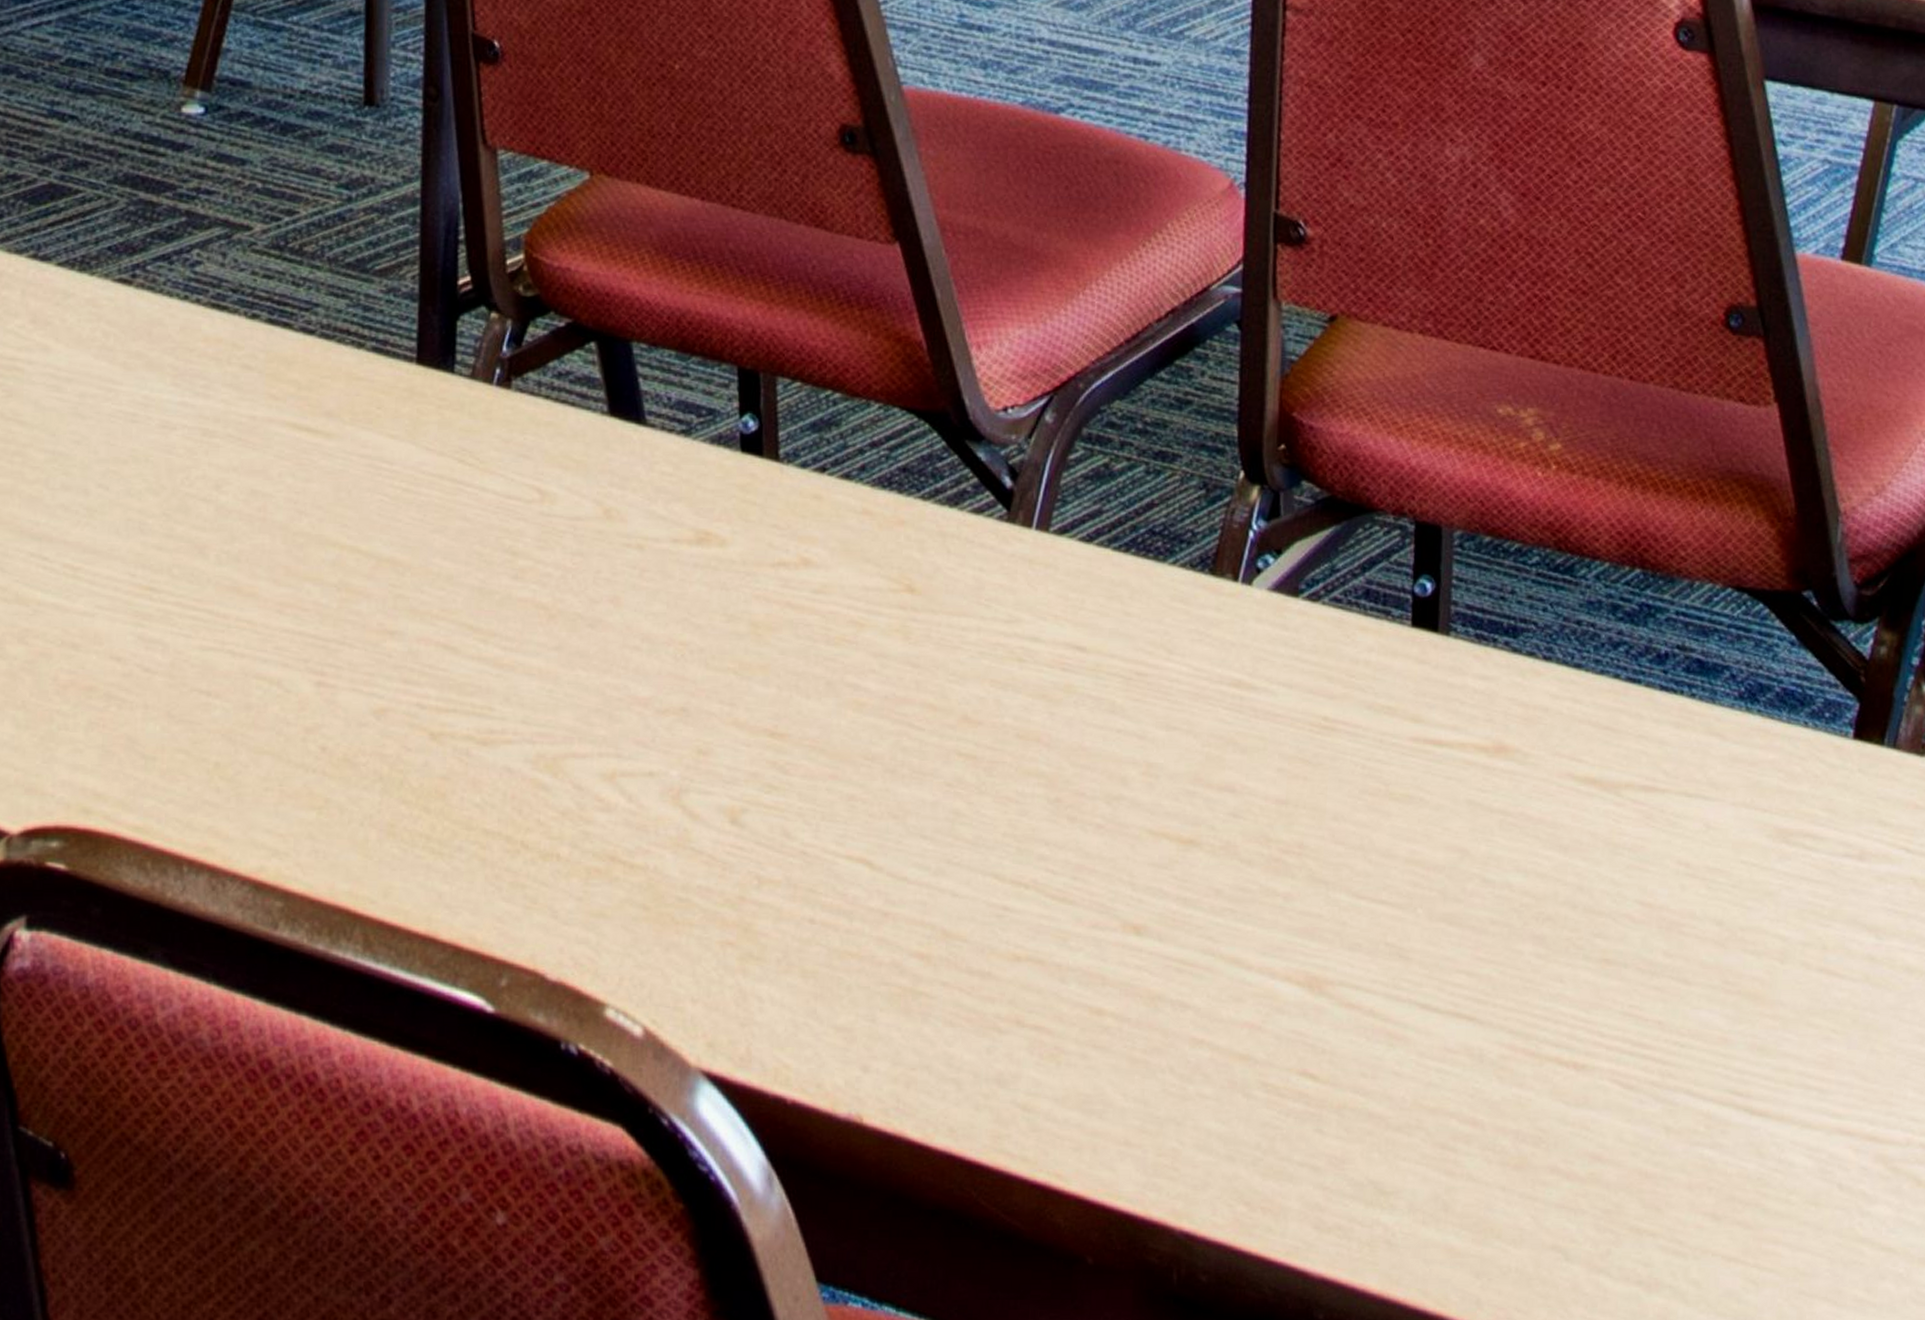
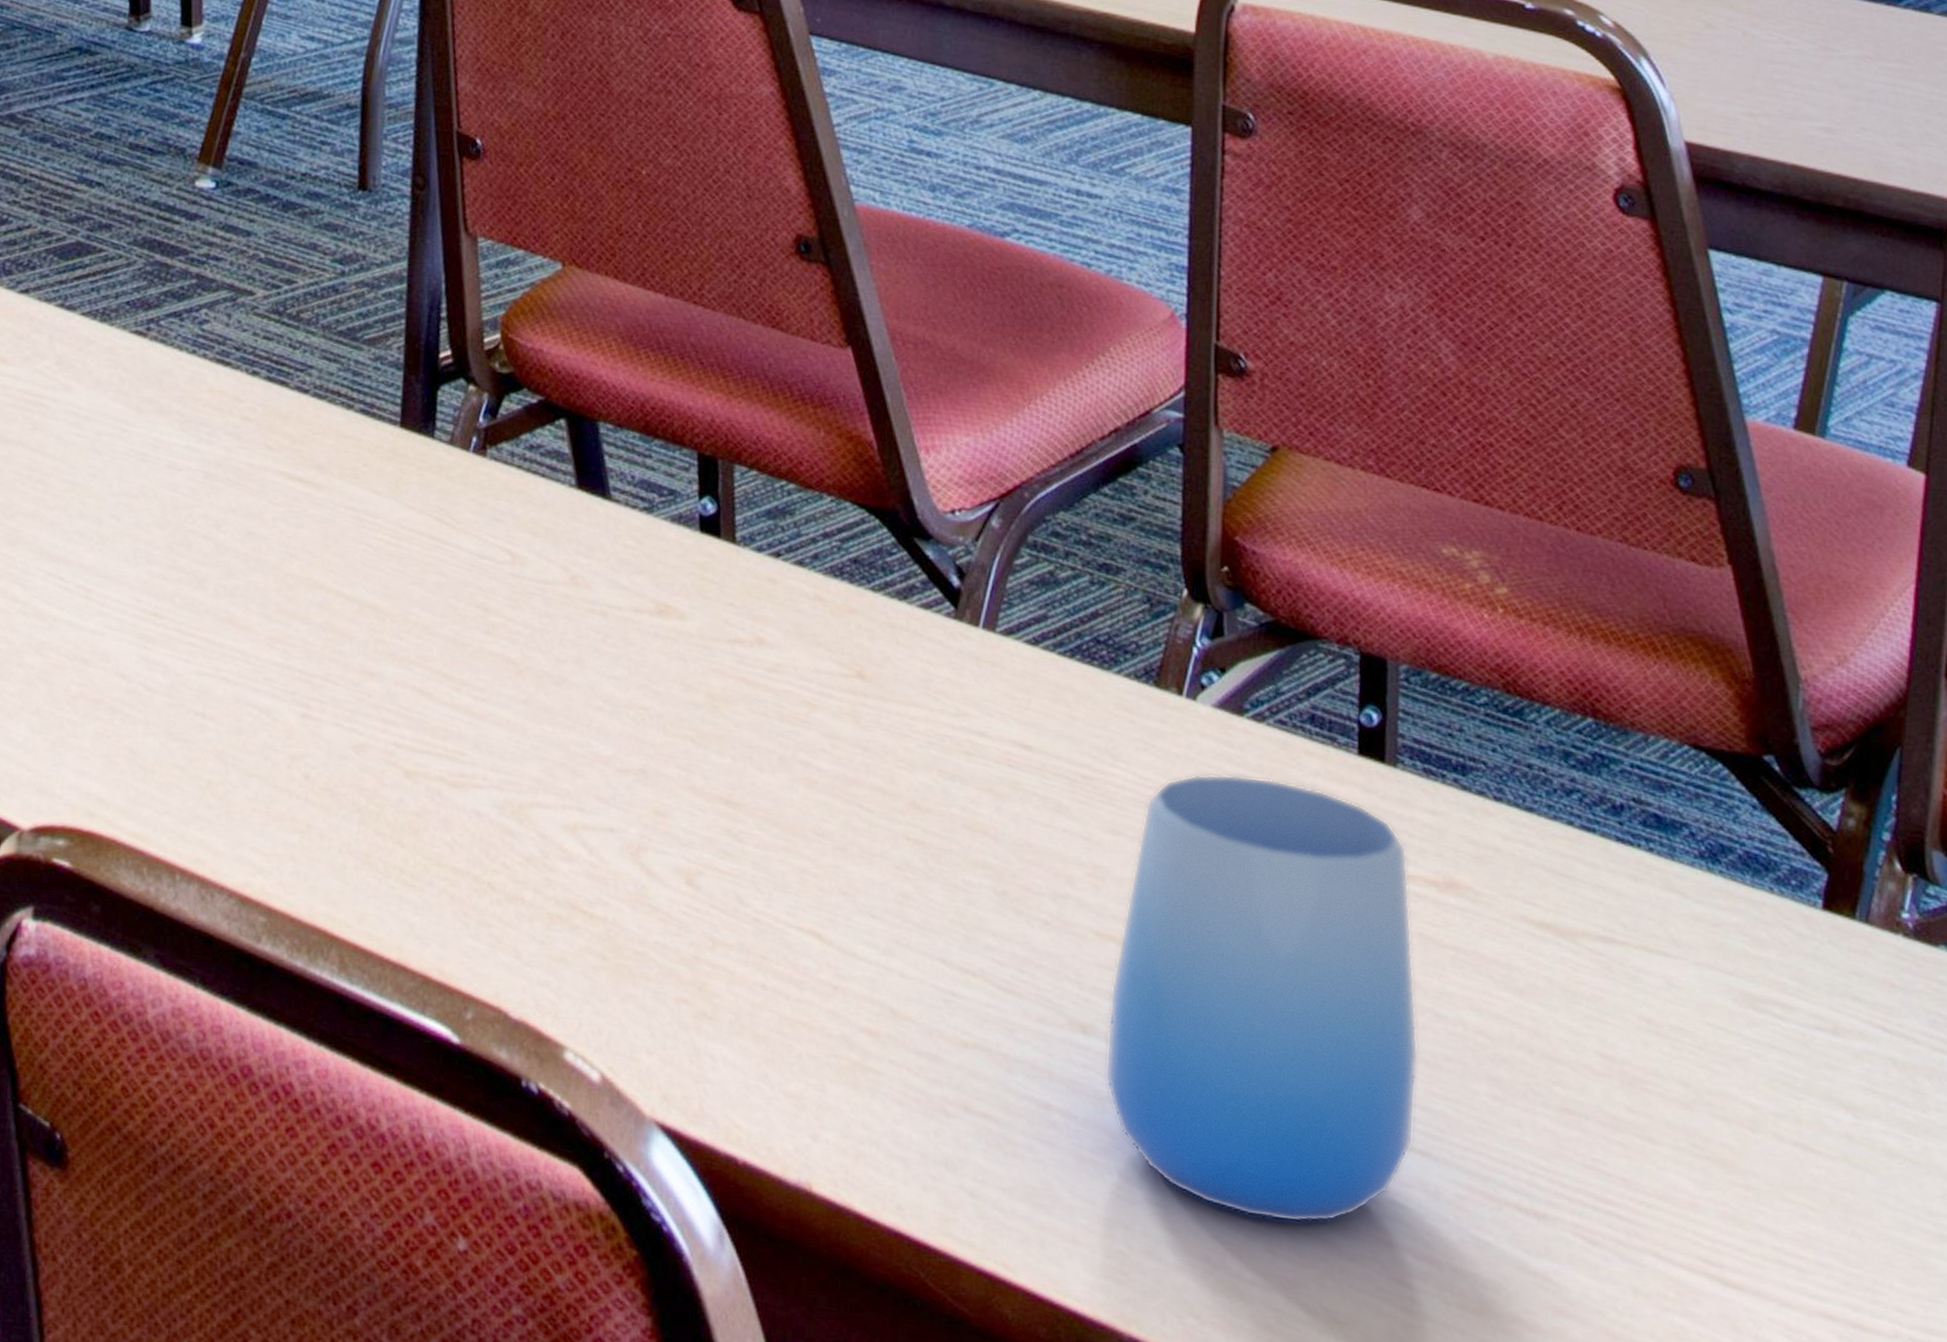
cup: none [1157,658,1466,1100] -> present [1105,774,1418,1223]

